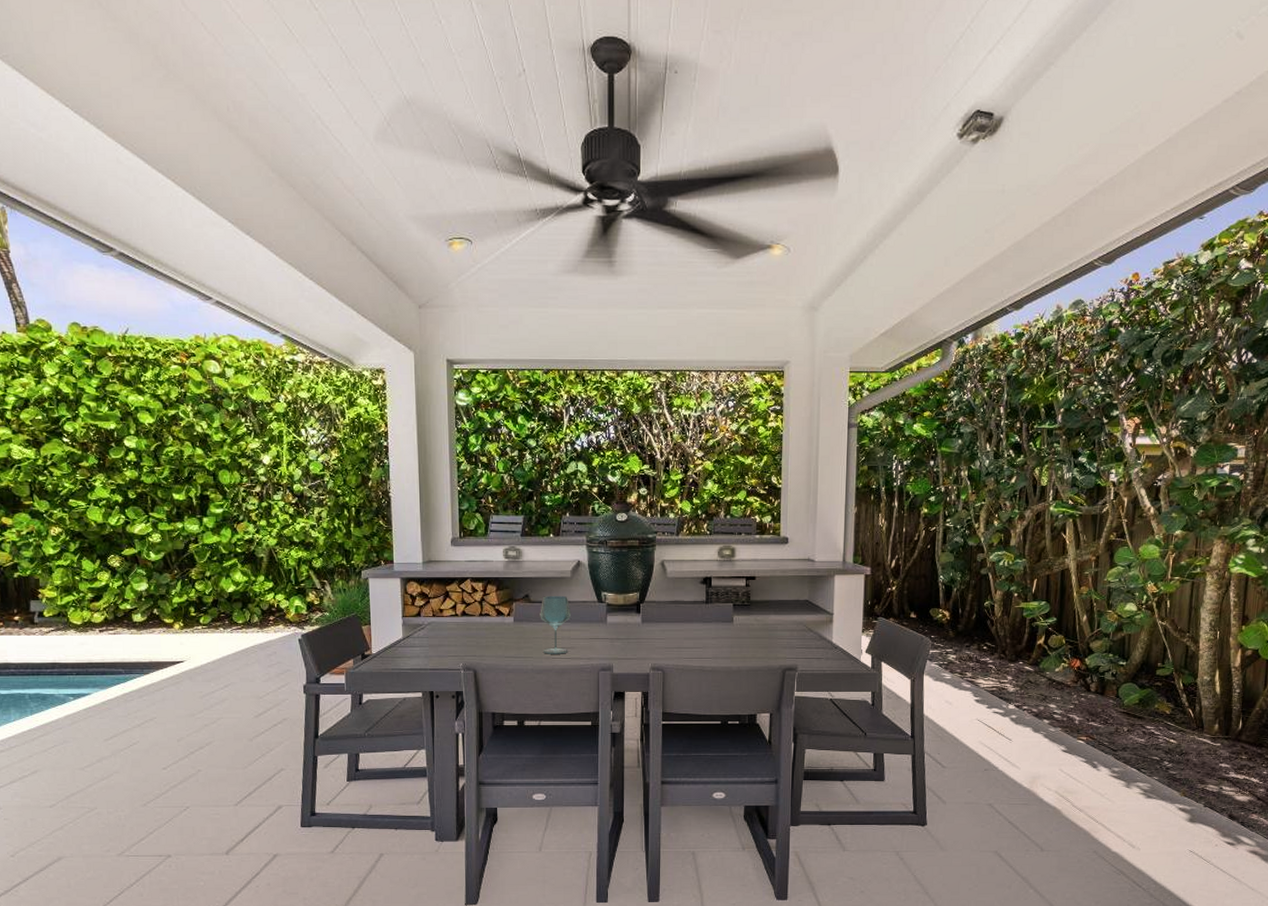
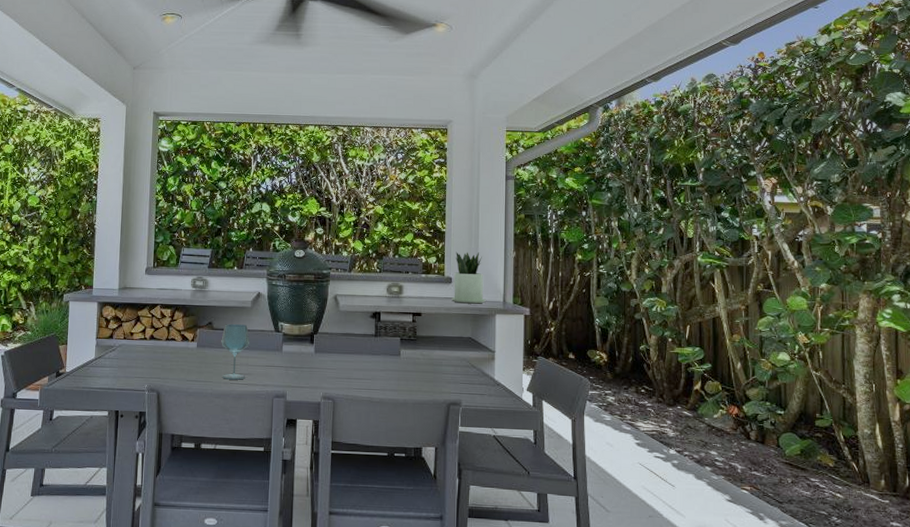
planter: none [788,509,824,565] -> present [451,251,486,304]

